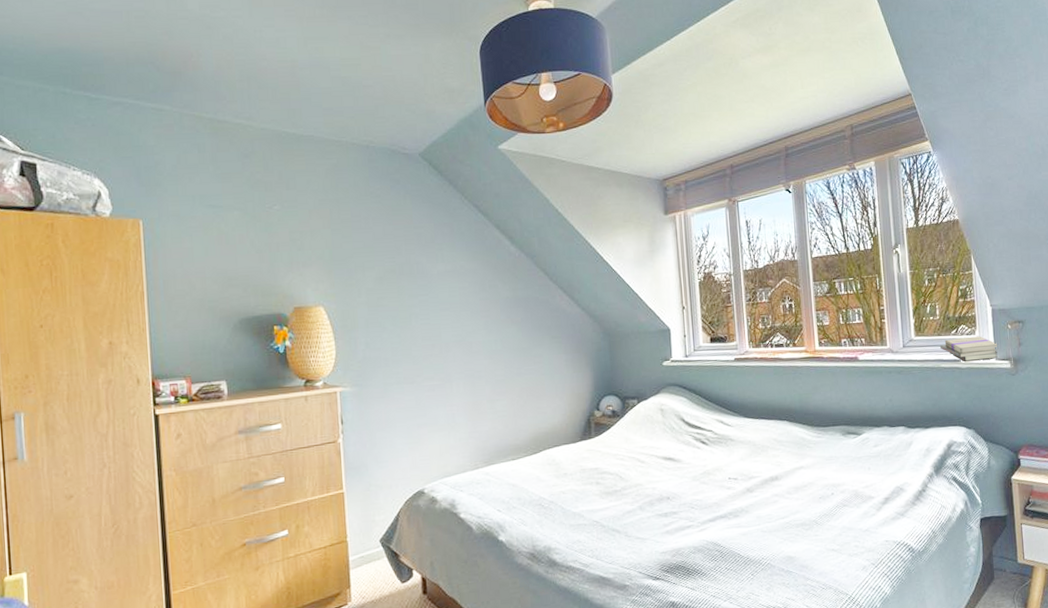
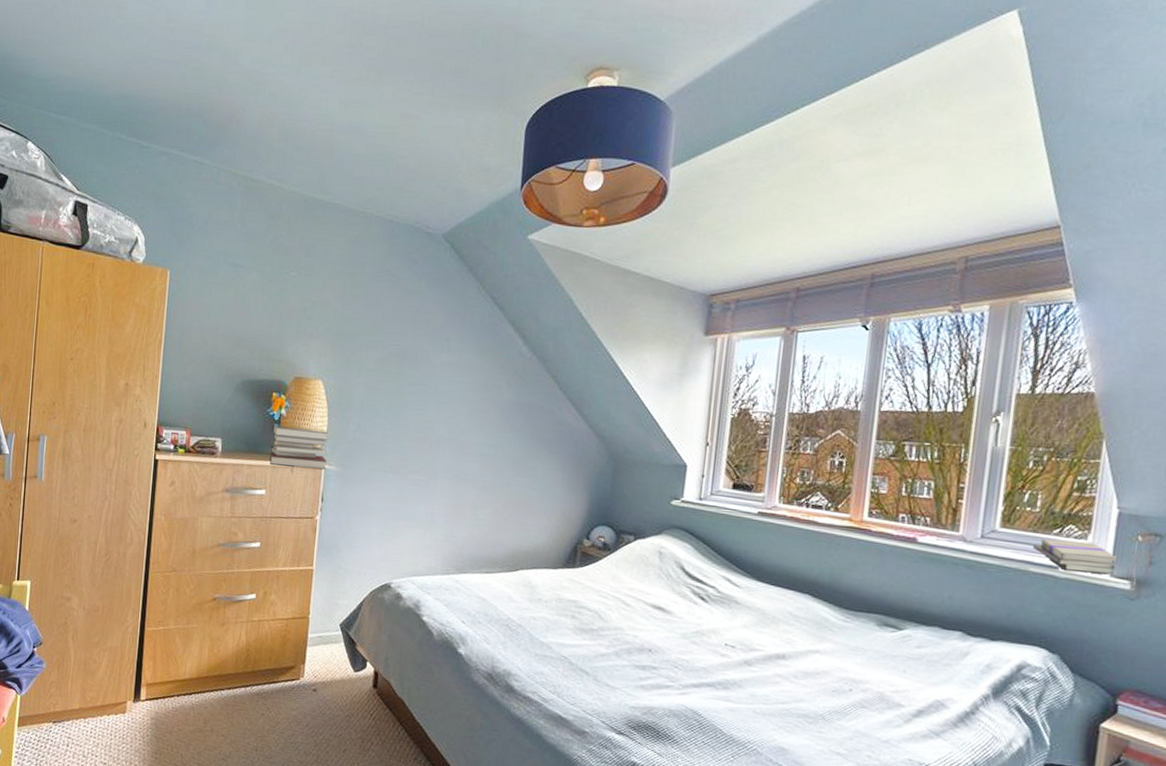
books: none [279,353,341,399] -> present [270,423,328,470]

